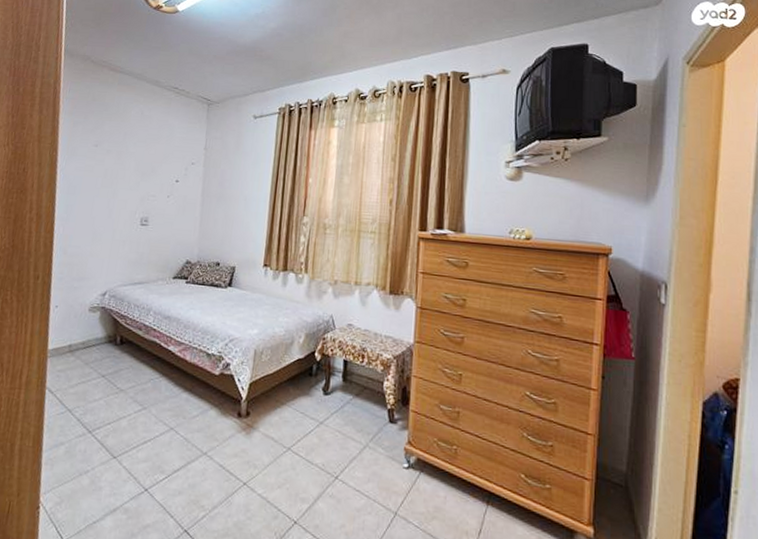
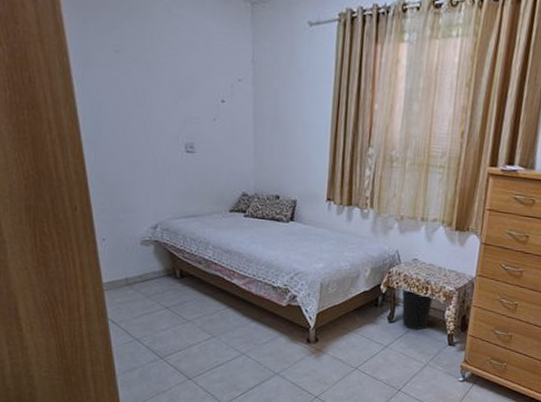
wastebasket: none [337,354,370,404] -> present [402,287,433,331]

